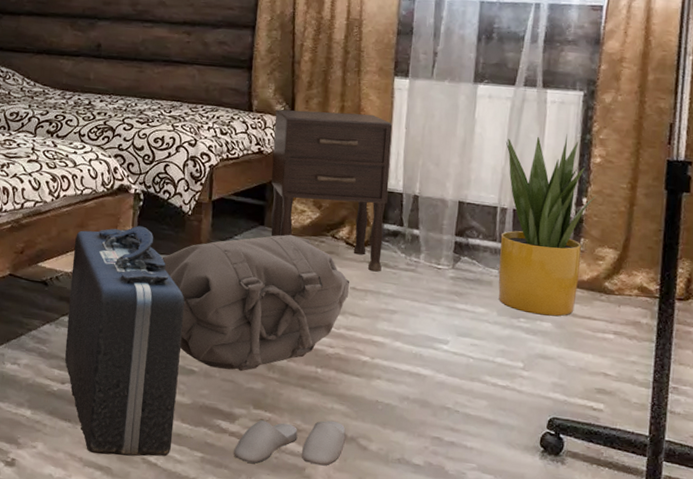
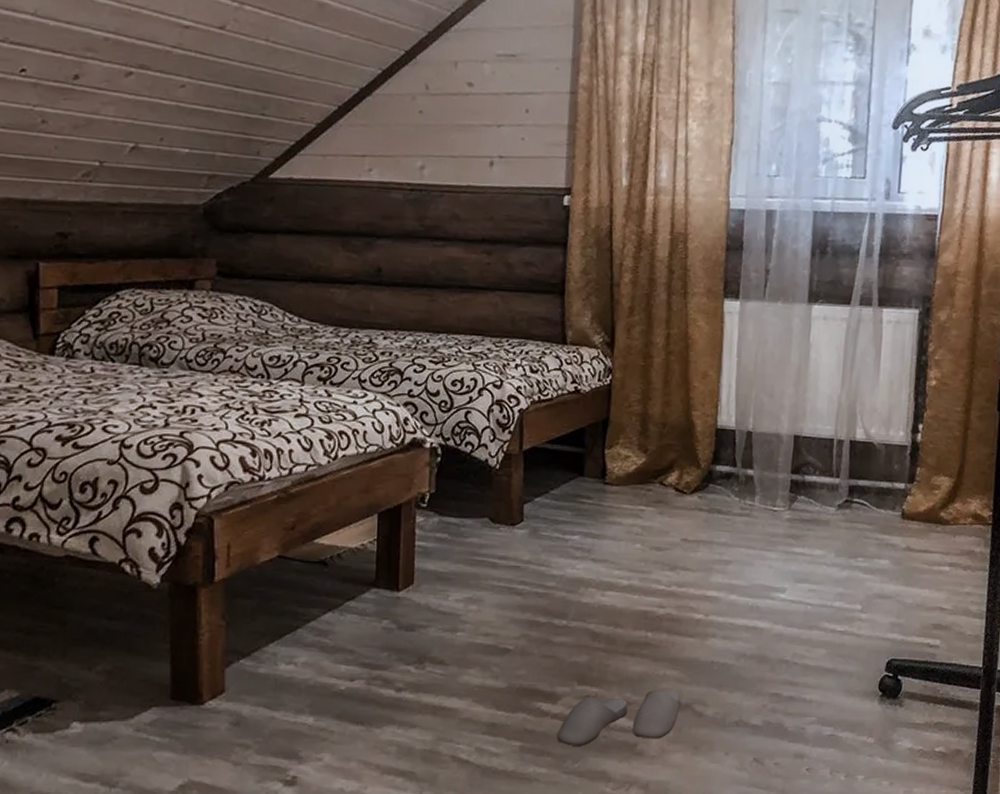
suitcase: present [65,225,185,457] -> none [352,486,496,758]
duffel bag: present [162,234,350,372] -> none [466,484,681,645]
nightstand: present [271,109,393,272] -> none [590,340,723,520]
planter: present [498,134,597,317] -> none [835,356,932,553]

